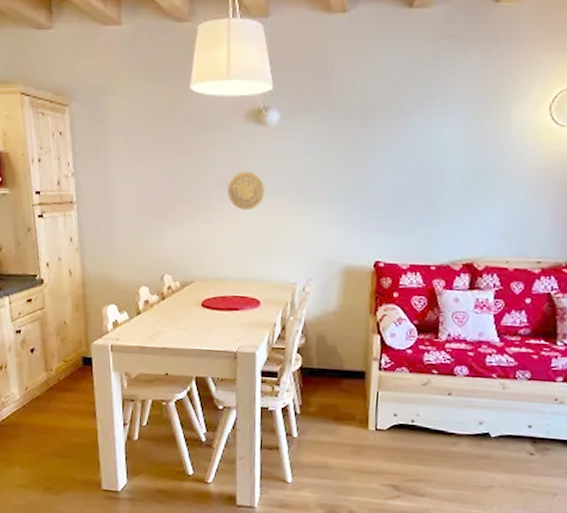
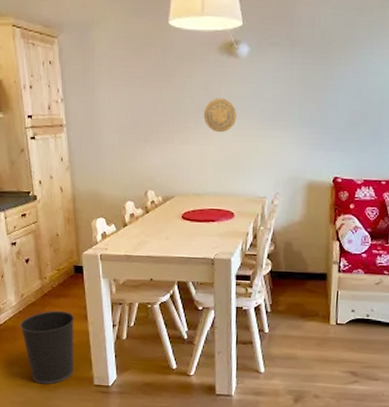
wastebasket: none [22,405,83,488] -> present [19,310,75,385]

